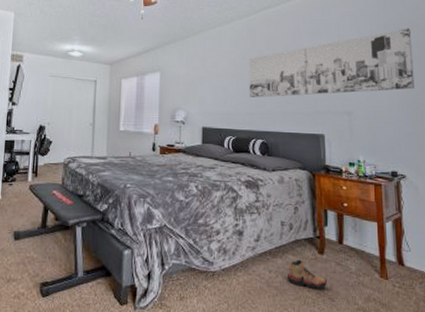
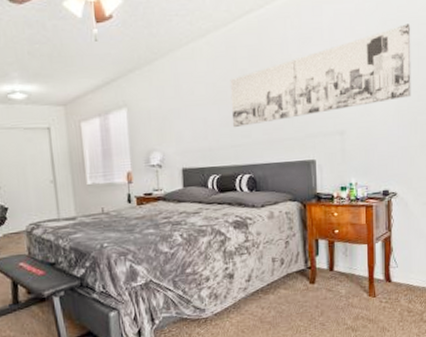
shoe: present [286,259,327,290] -> none [279,292,318,318]

